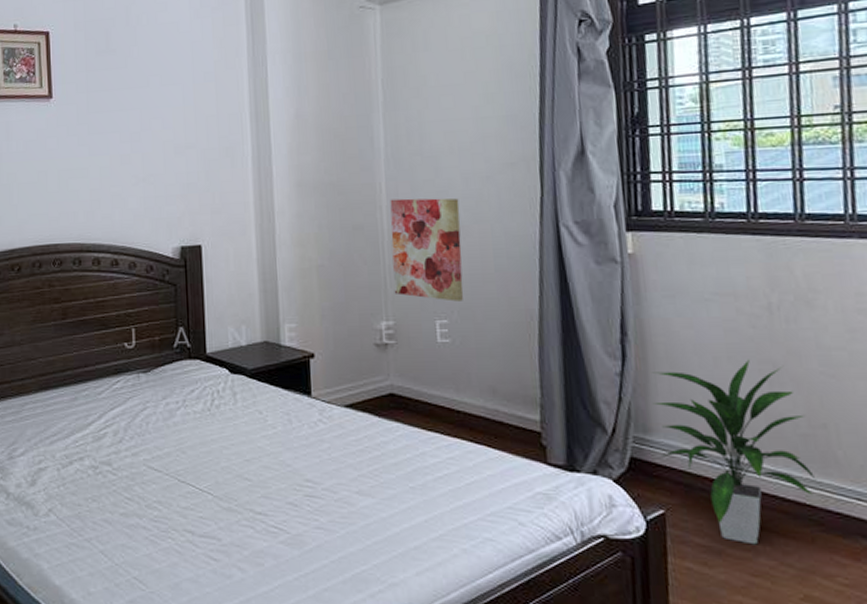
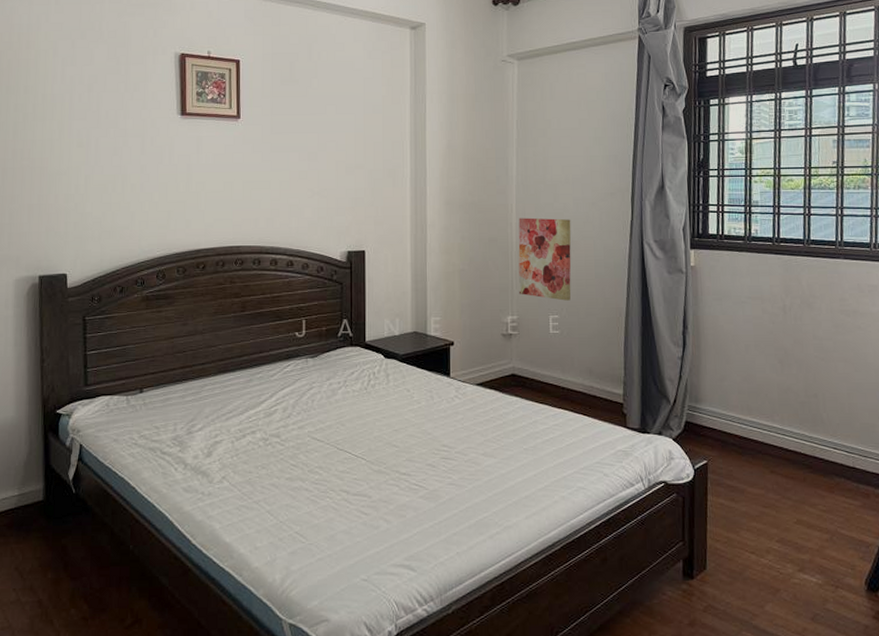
indoor plant: present [652,359,817,545] -> none [702,346,809,484]

